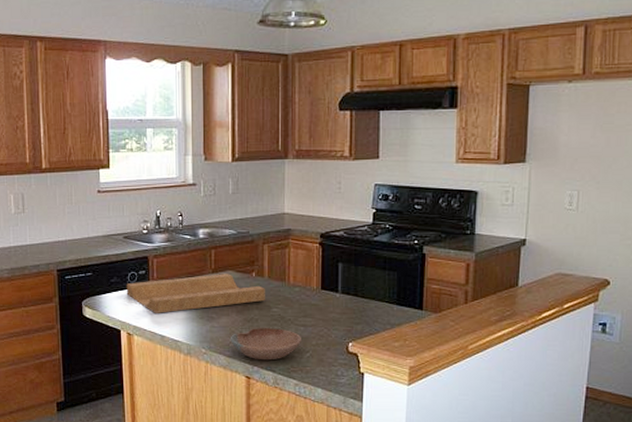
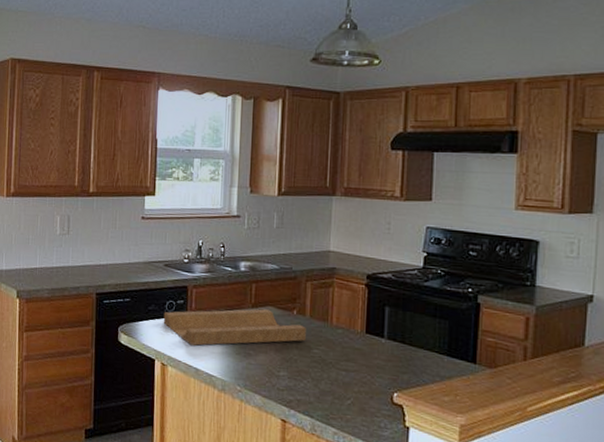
bowl: present [231,328,301,361] -> none [267,368,342,405]

